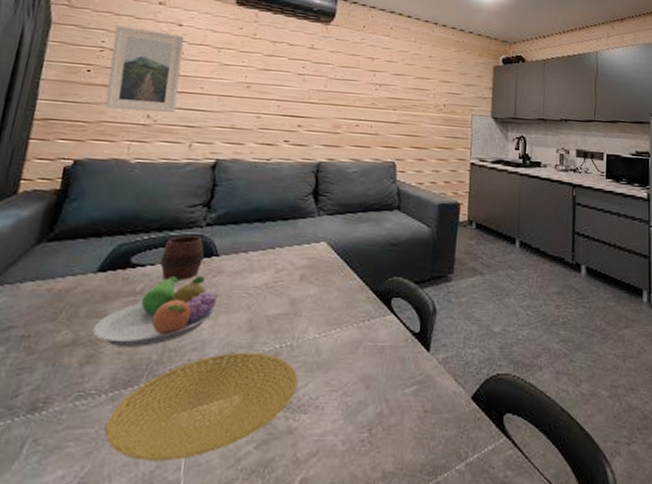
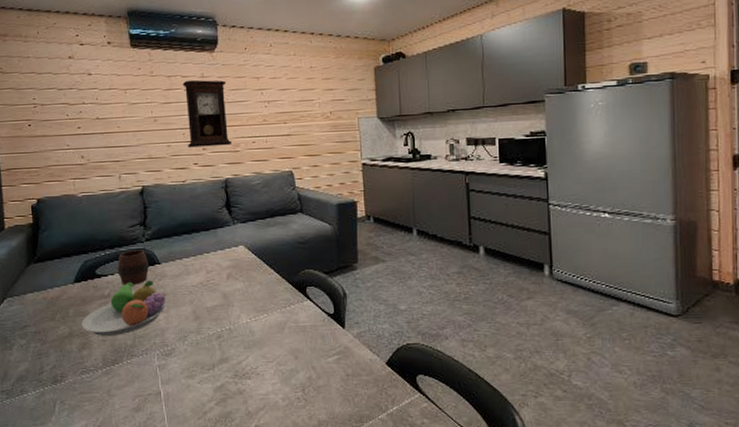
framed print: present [104,26,185,112] -> none [41,83,102,155]
plate: present [105,352,299,460] -> none [107,335,240,414]
pendulum clock: none [280,49,338,126] -> present [182,79,233,148]

